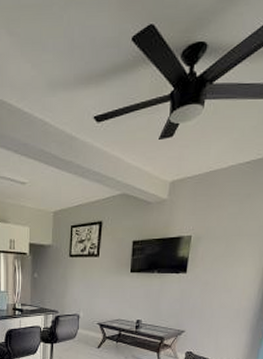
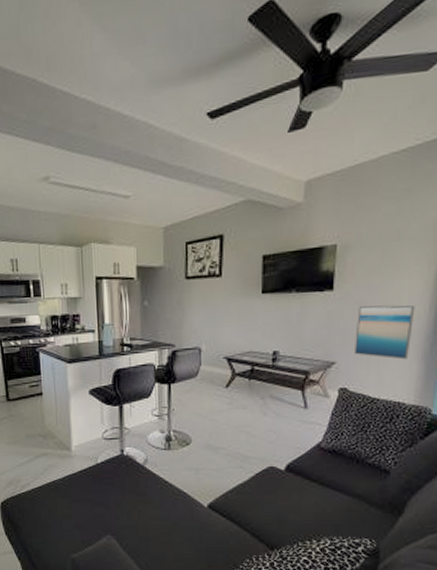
wall art: none [200,286,248,331] -> present [355,305,415,360]

